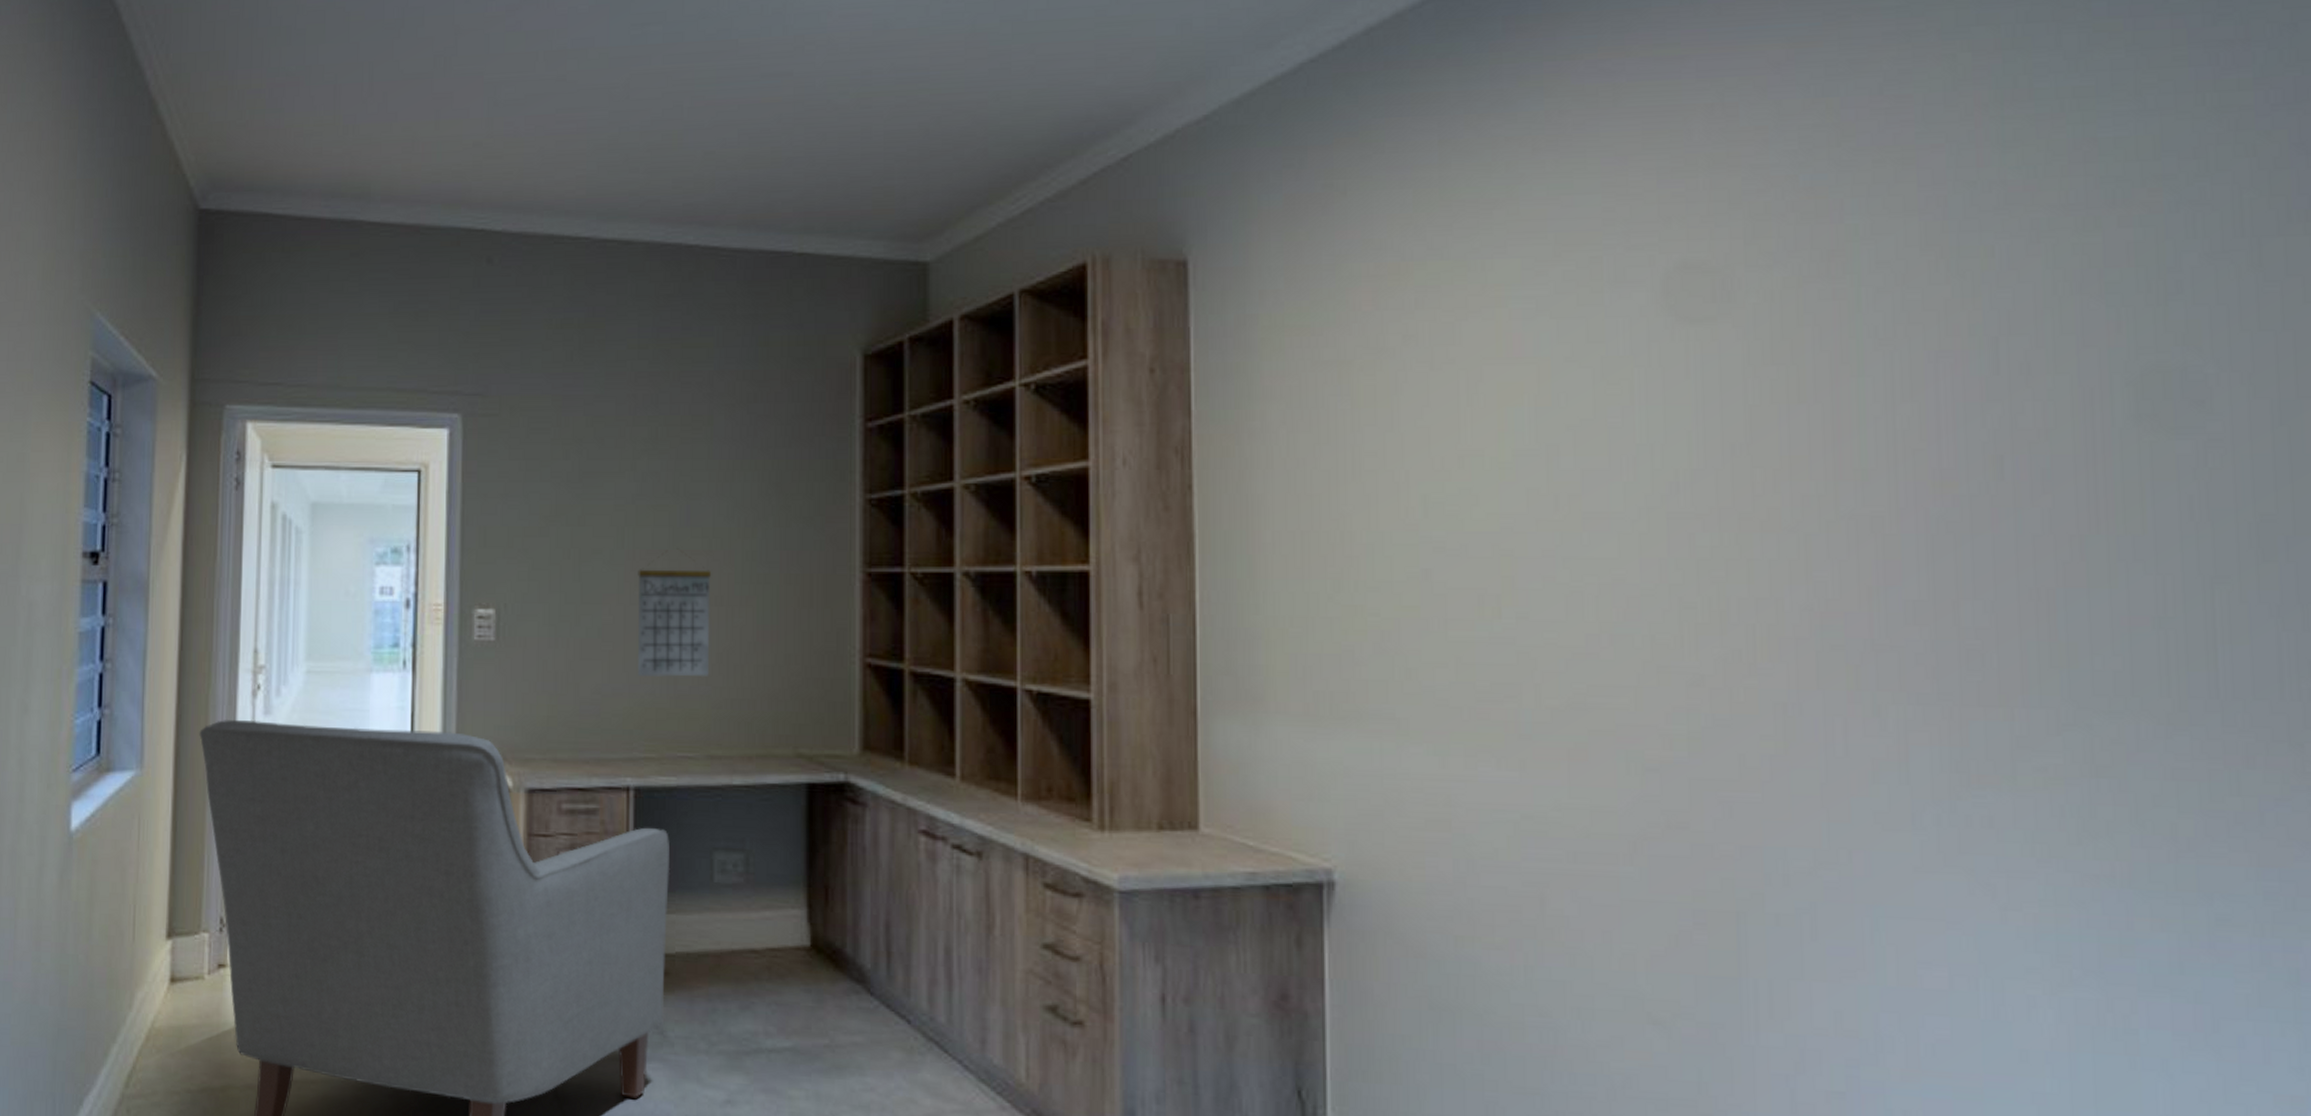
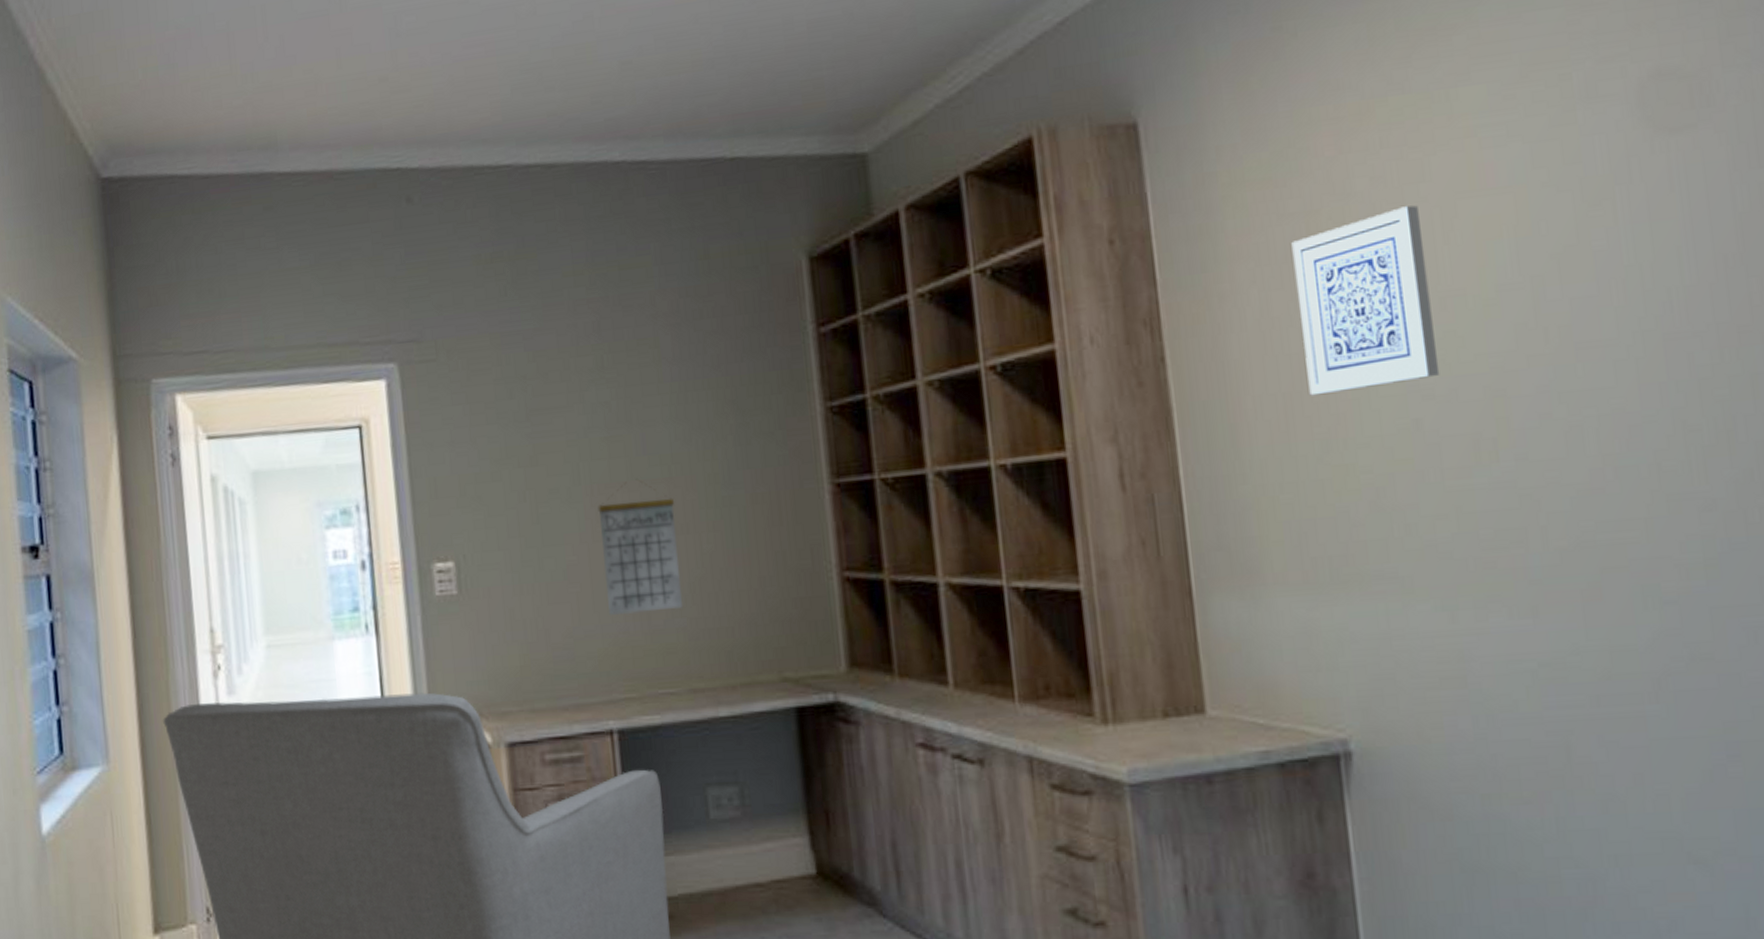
wall art: none [1323,366,1452,537] -> present [1291,205,1440,396]

